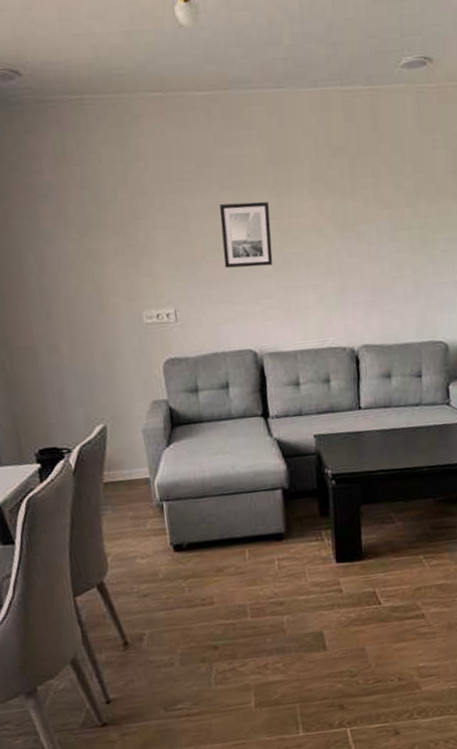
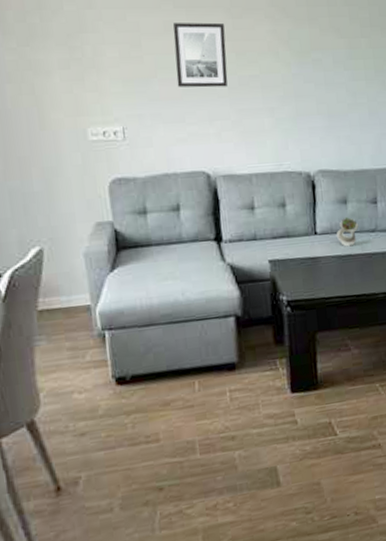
succulent plant: none [380,391,403,421] -> present [336,216,359,247]

